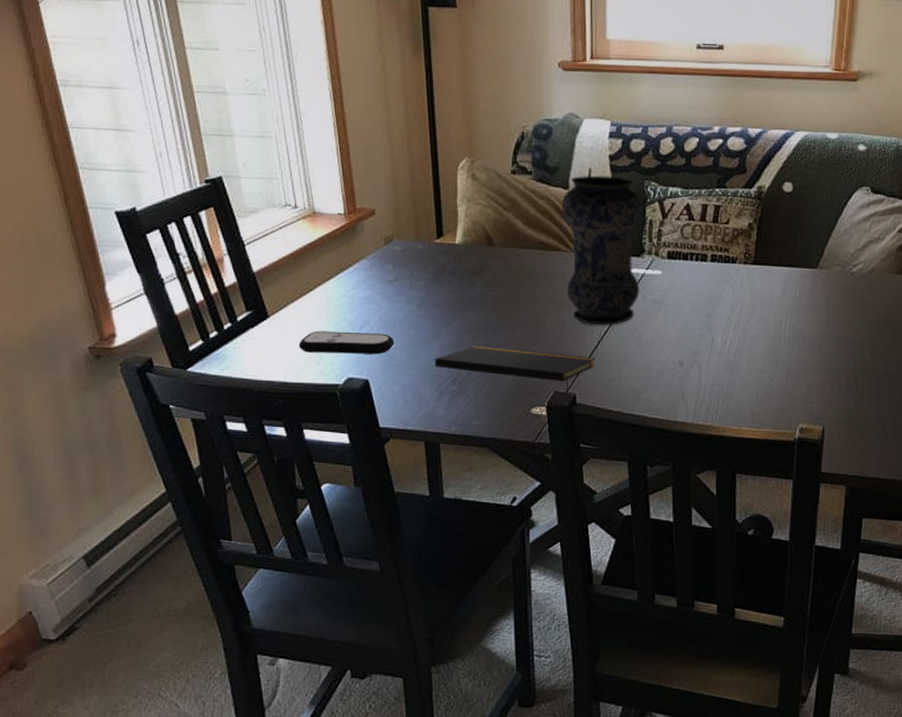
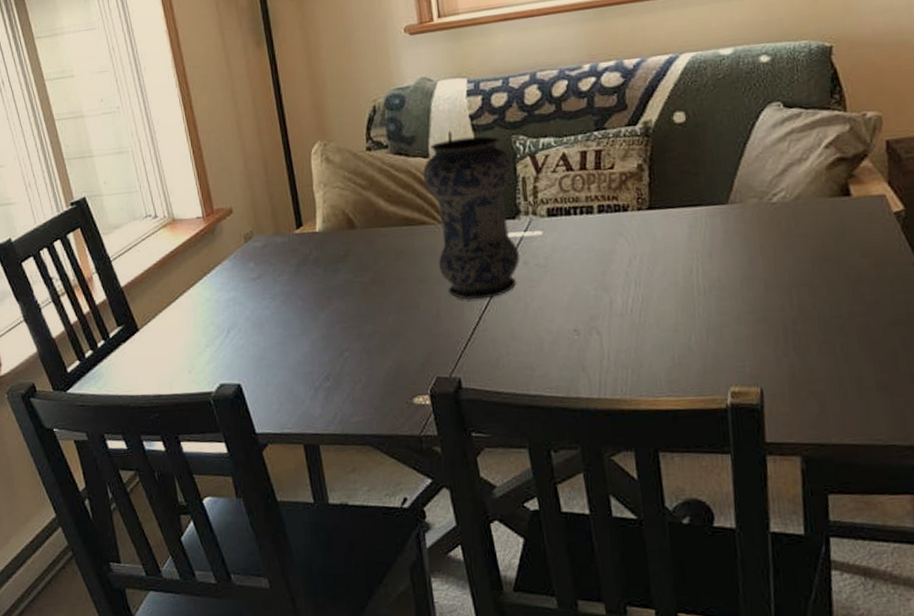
remote control: present [298,330,395,354] -> none [169,334,264,362]
notepad: present [434,346,596,392] -> none [306,335,479,377]

